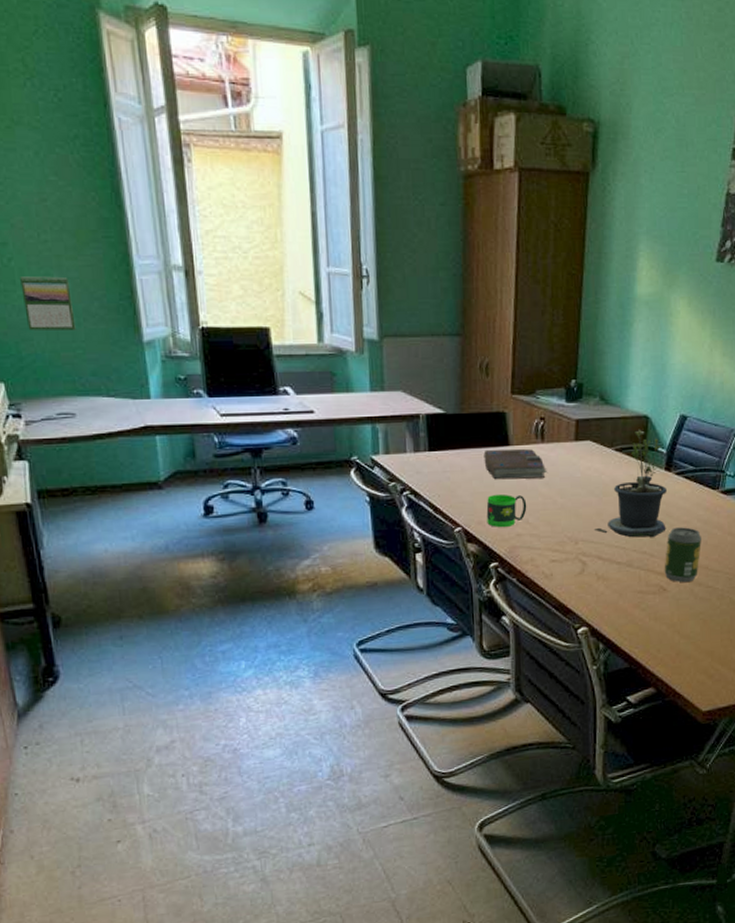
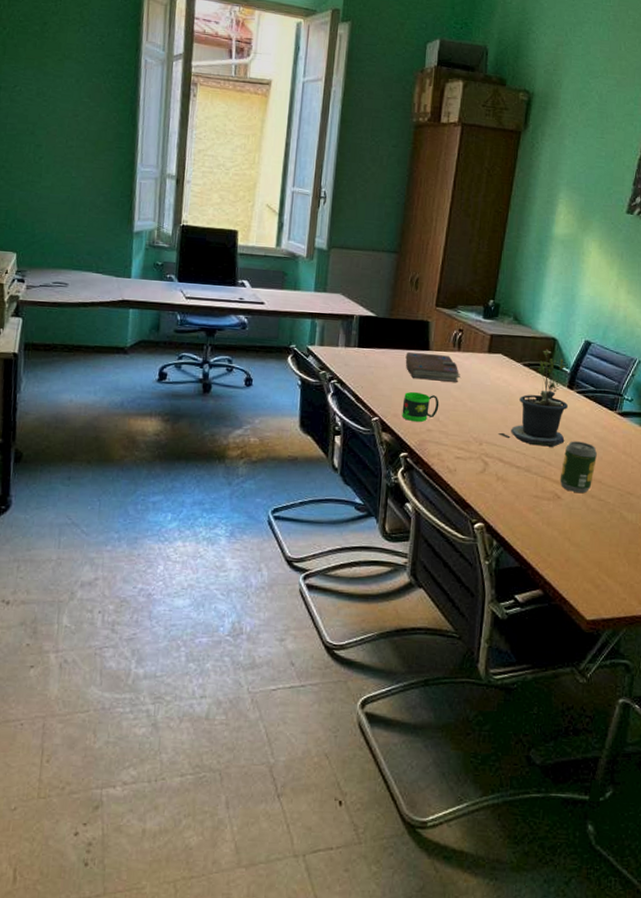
calendar: present [20,276,76,331] -> none [44,172,83,217]

